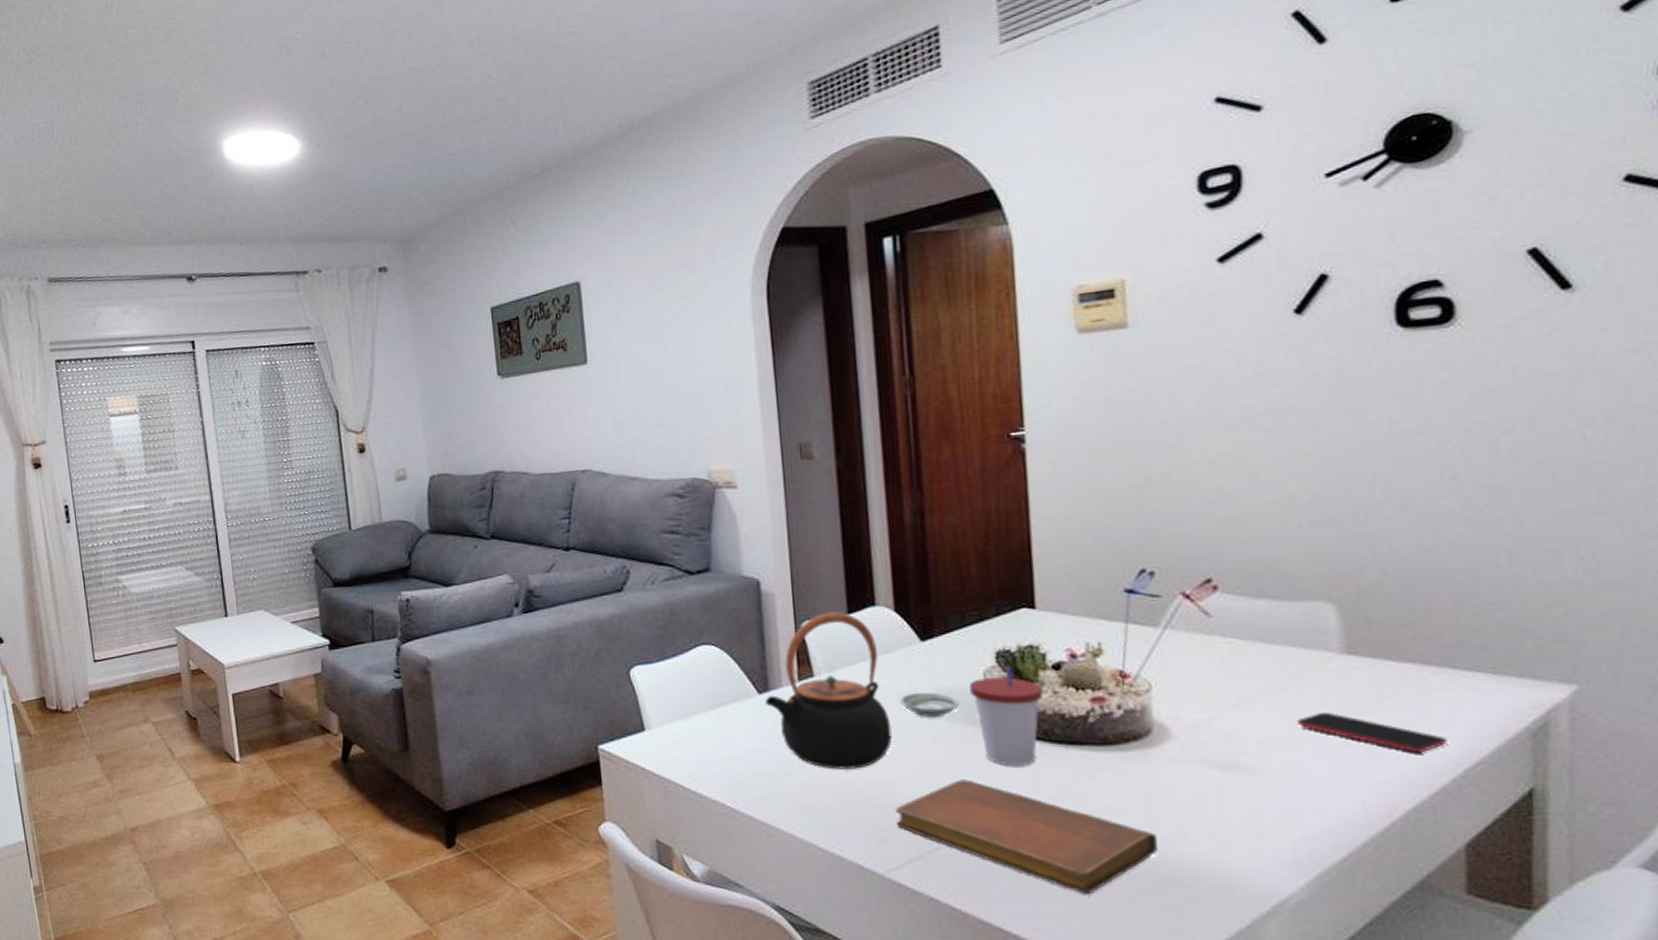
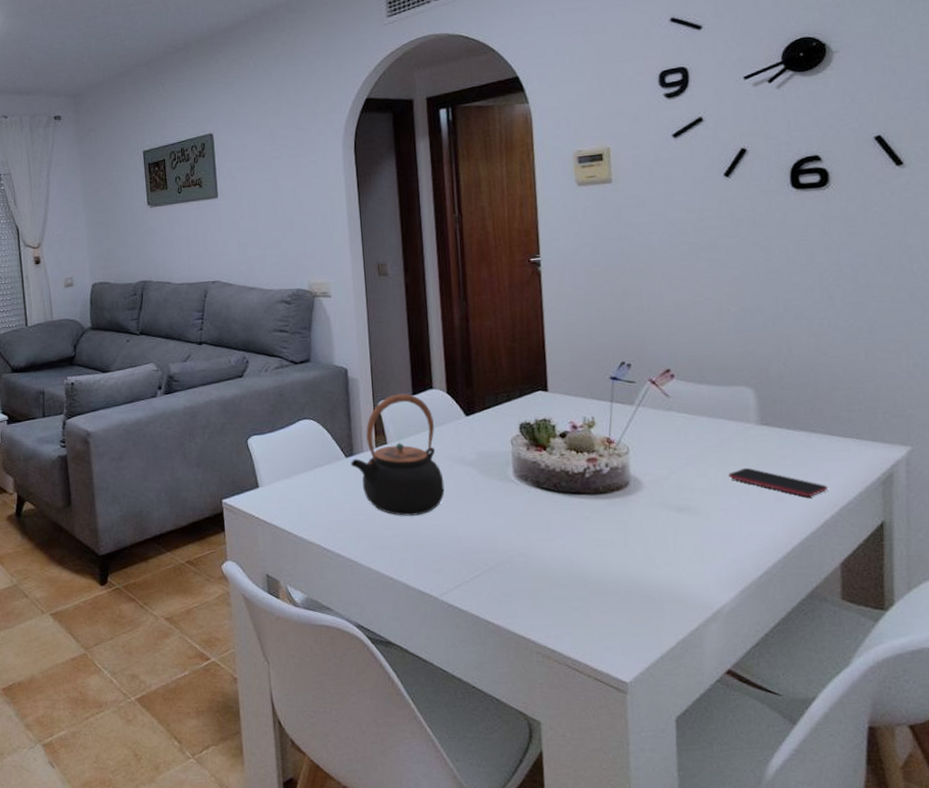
notebook: present [895,779,1159,895] -> none [447,522,634,609]
saucer: present [900,691,960,717] -> none [451,455,494,475]
cup: present [970,666,1043,767] -> none [501,435,554,512]

